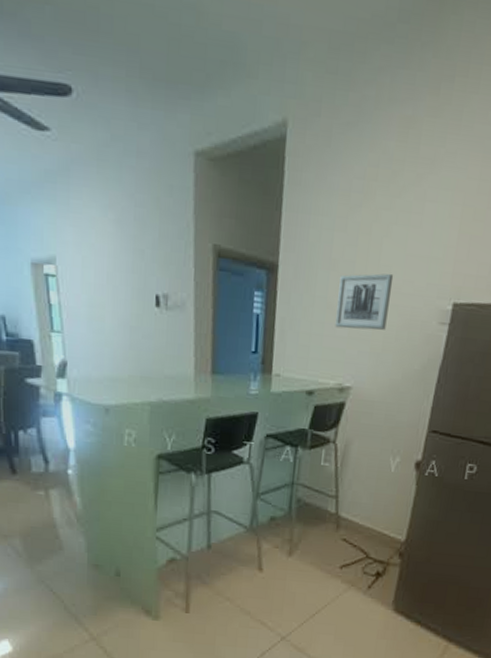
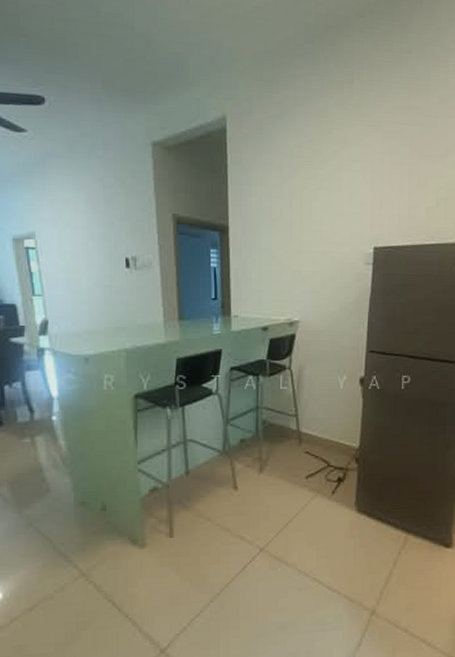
wall art: present [335,273,394,331] -> none [280,227,324,274]

